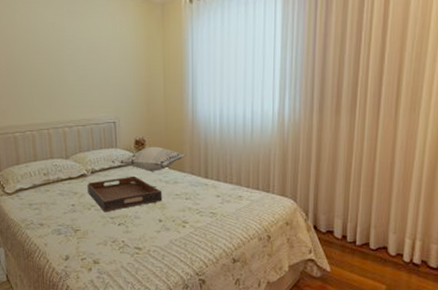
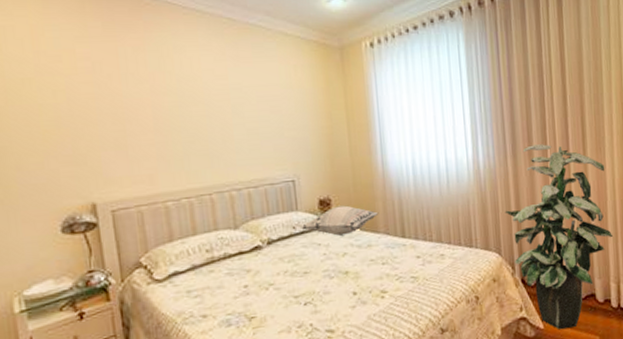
serving tray: present [87,176,163,213] -> none [263,242,356,291]
indoor plant: none [304,101,418,274] -> present [504,144,614,329]

